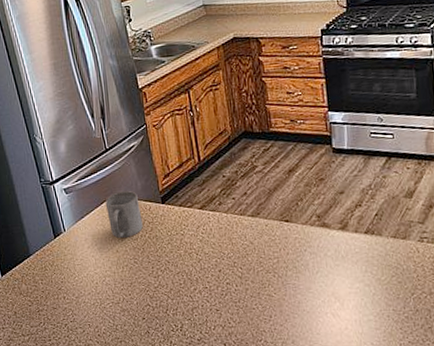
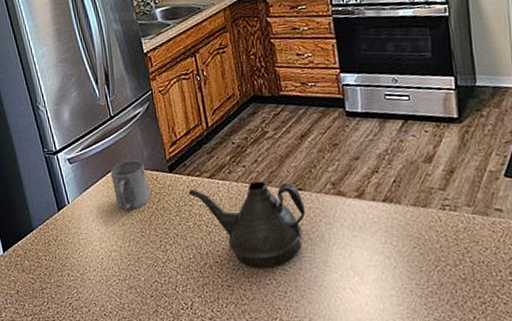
teapot: none [180,213,292,295] -> present [188,181,306,269]

